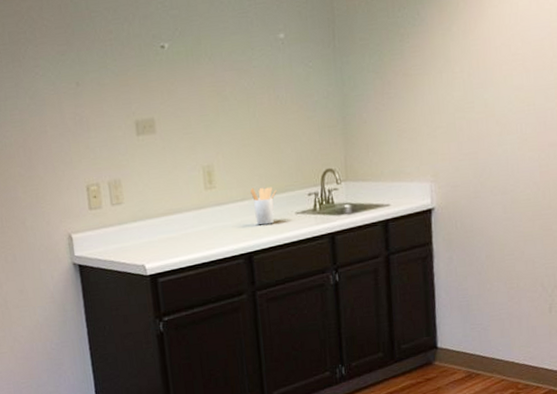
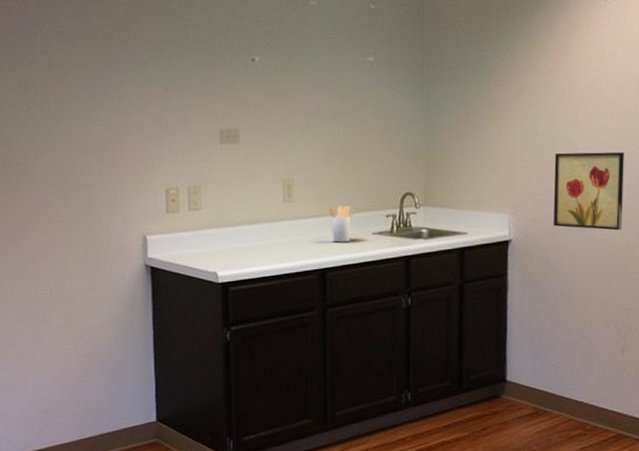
wall art: none [472,110,544,191] -> present [553,152,624,231]

